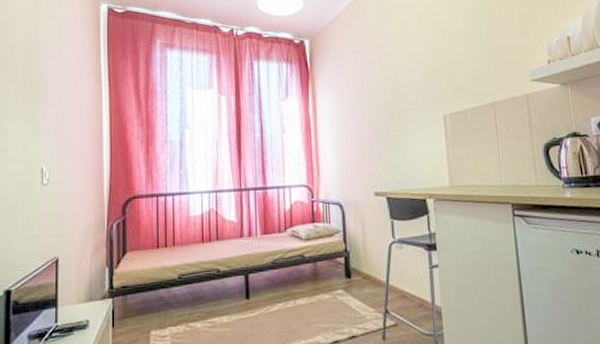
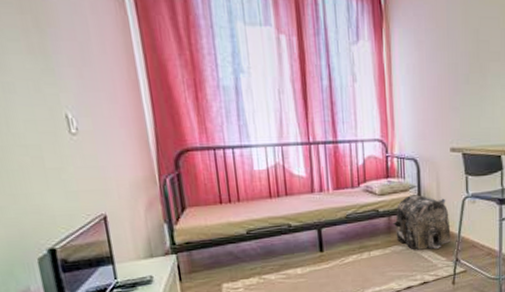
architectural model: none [318,240,379,299] -> present [393,195,451,250]

